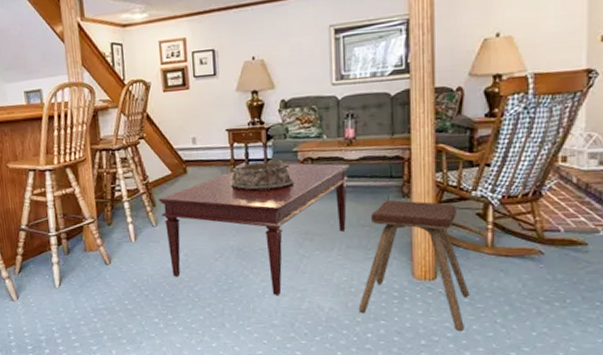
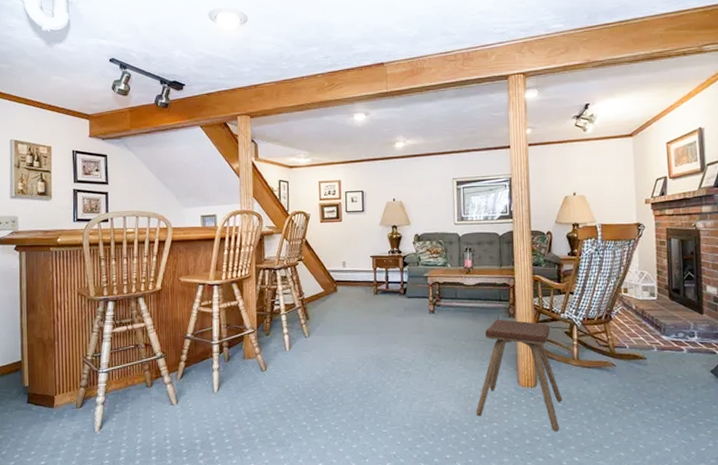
coffee table: present [159,163,349,295] -> none [312,286,468,400]
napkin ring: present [231,159,294,191] -> none [373,283,425,308]

